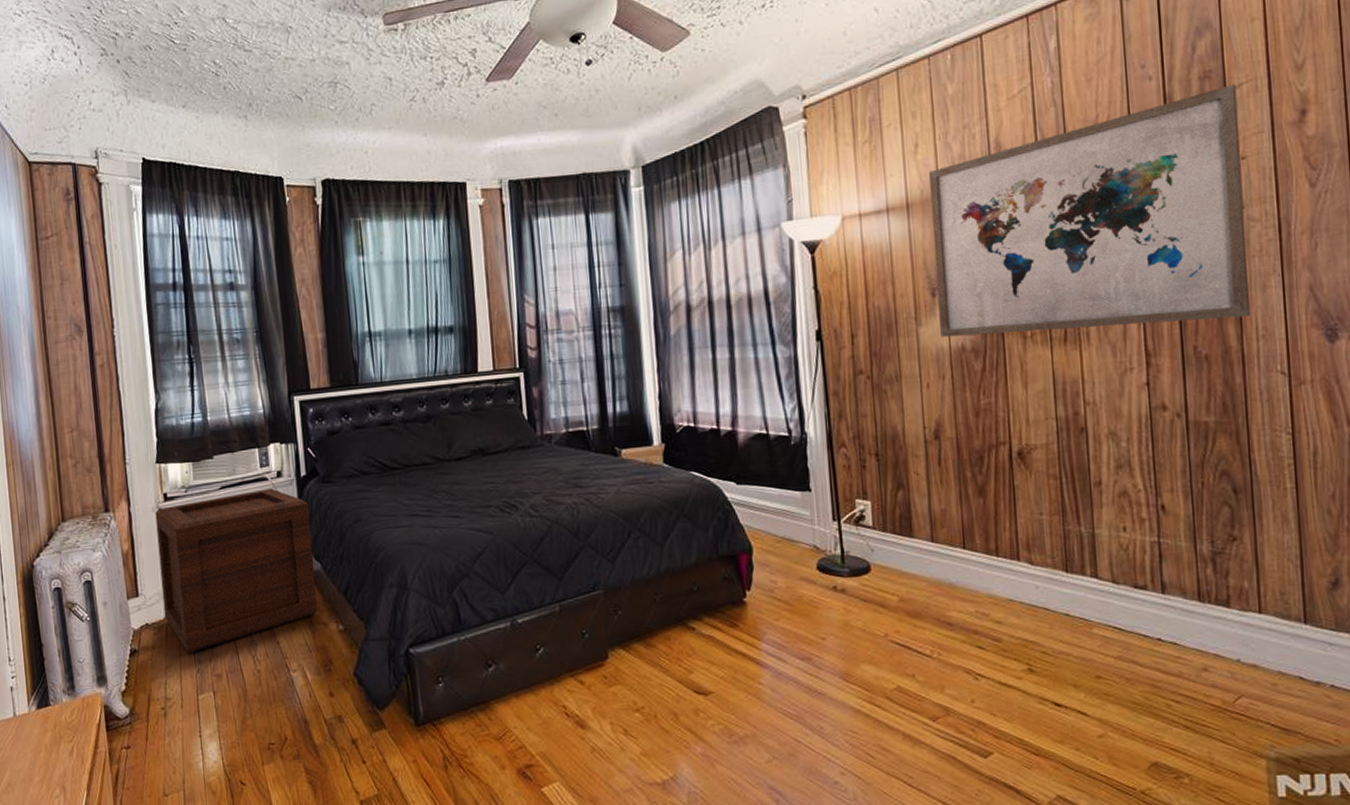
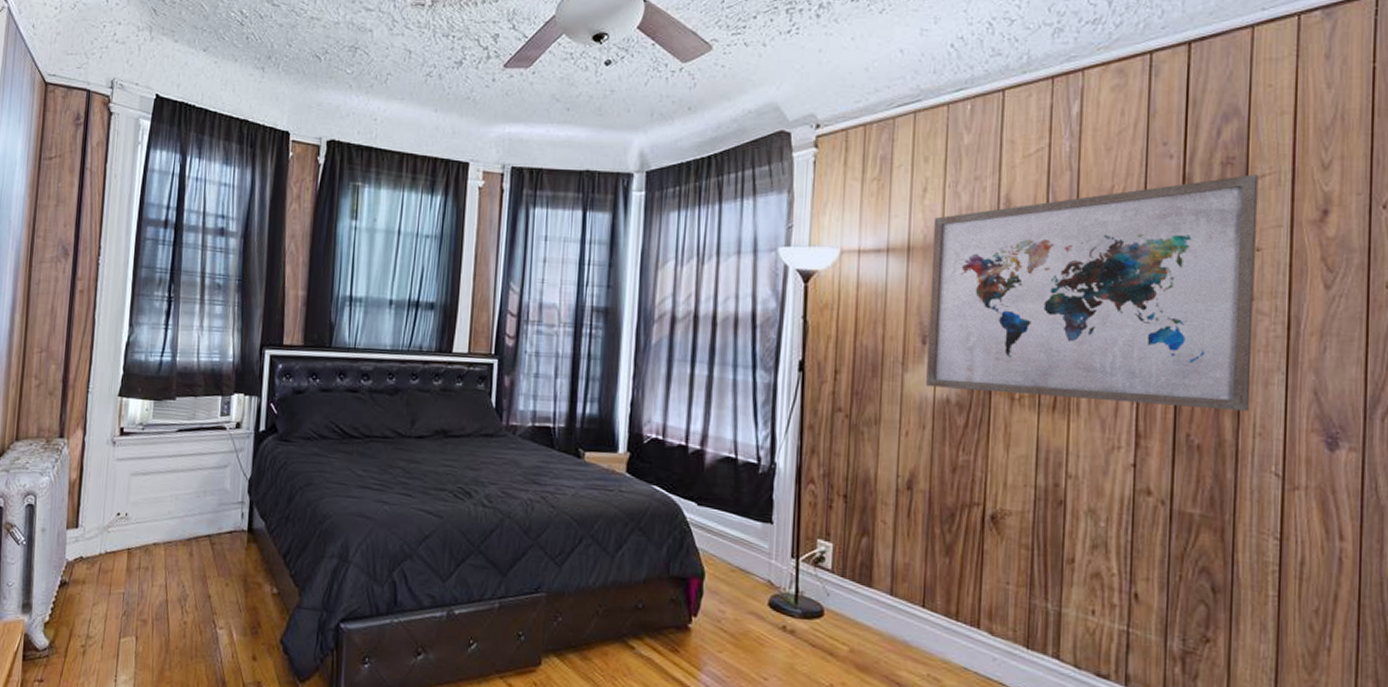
wooden crate: present [155,488,318,653] -> none [100,438,263,594]

